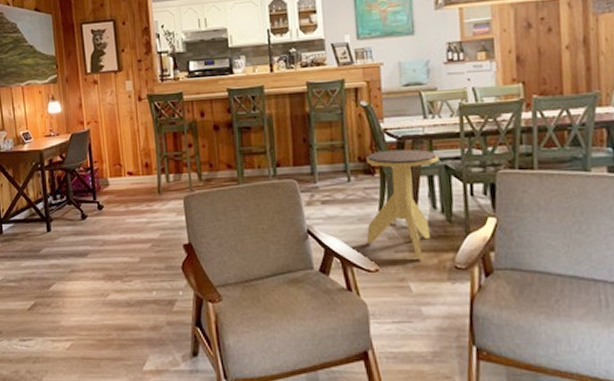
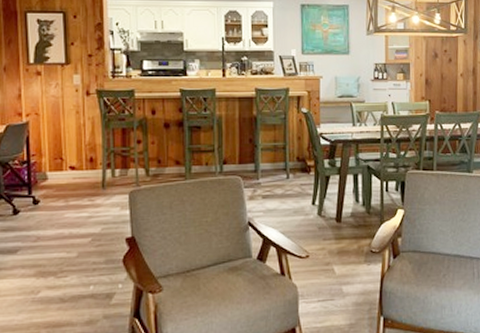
side table: present [366,149,439,261] -> none [300,151,363,247]

